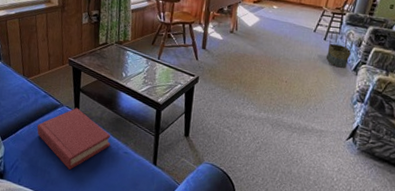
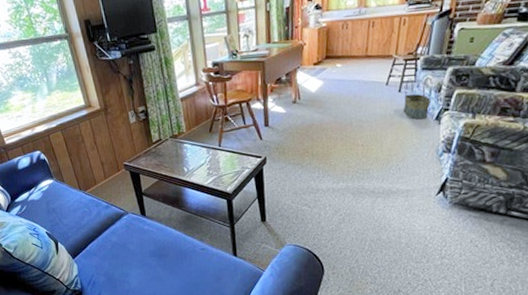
hardback book: present [36,107,111,170] -> none [105,212,185,276]

